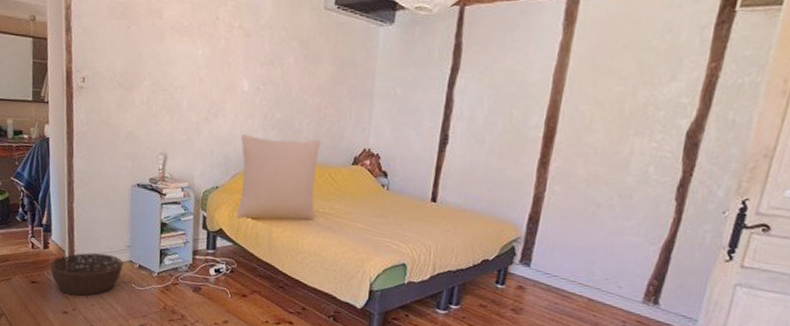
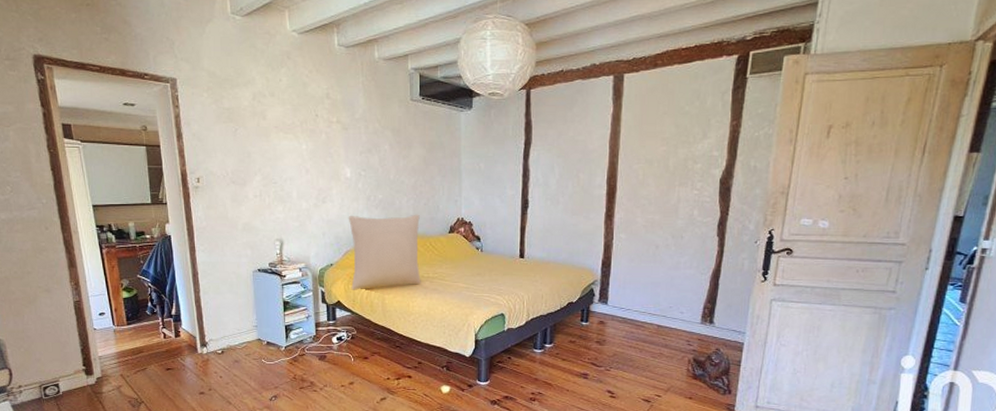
basket: present [49,252,124,296] -> none [182,335,252,377]

